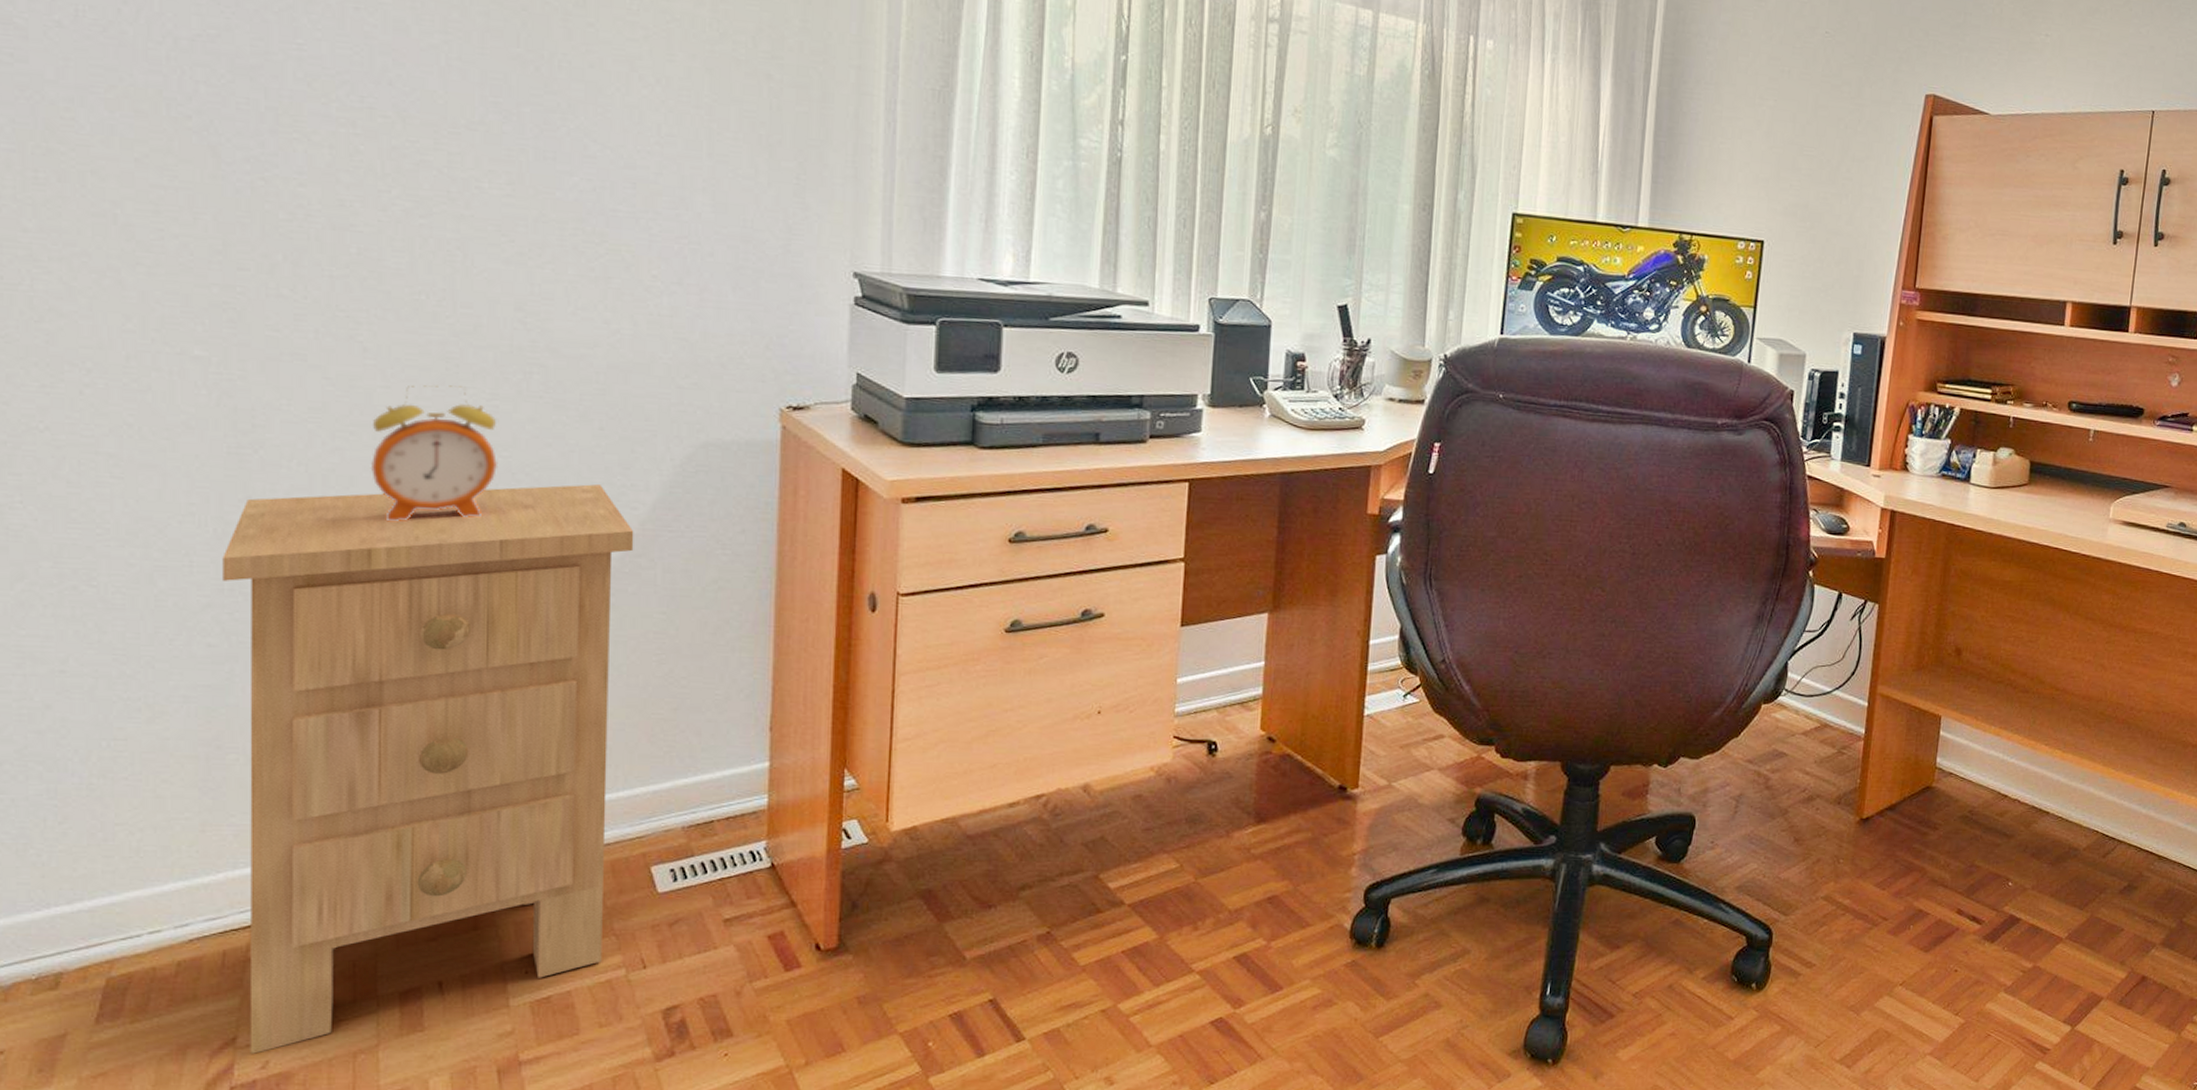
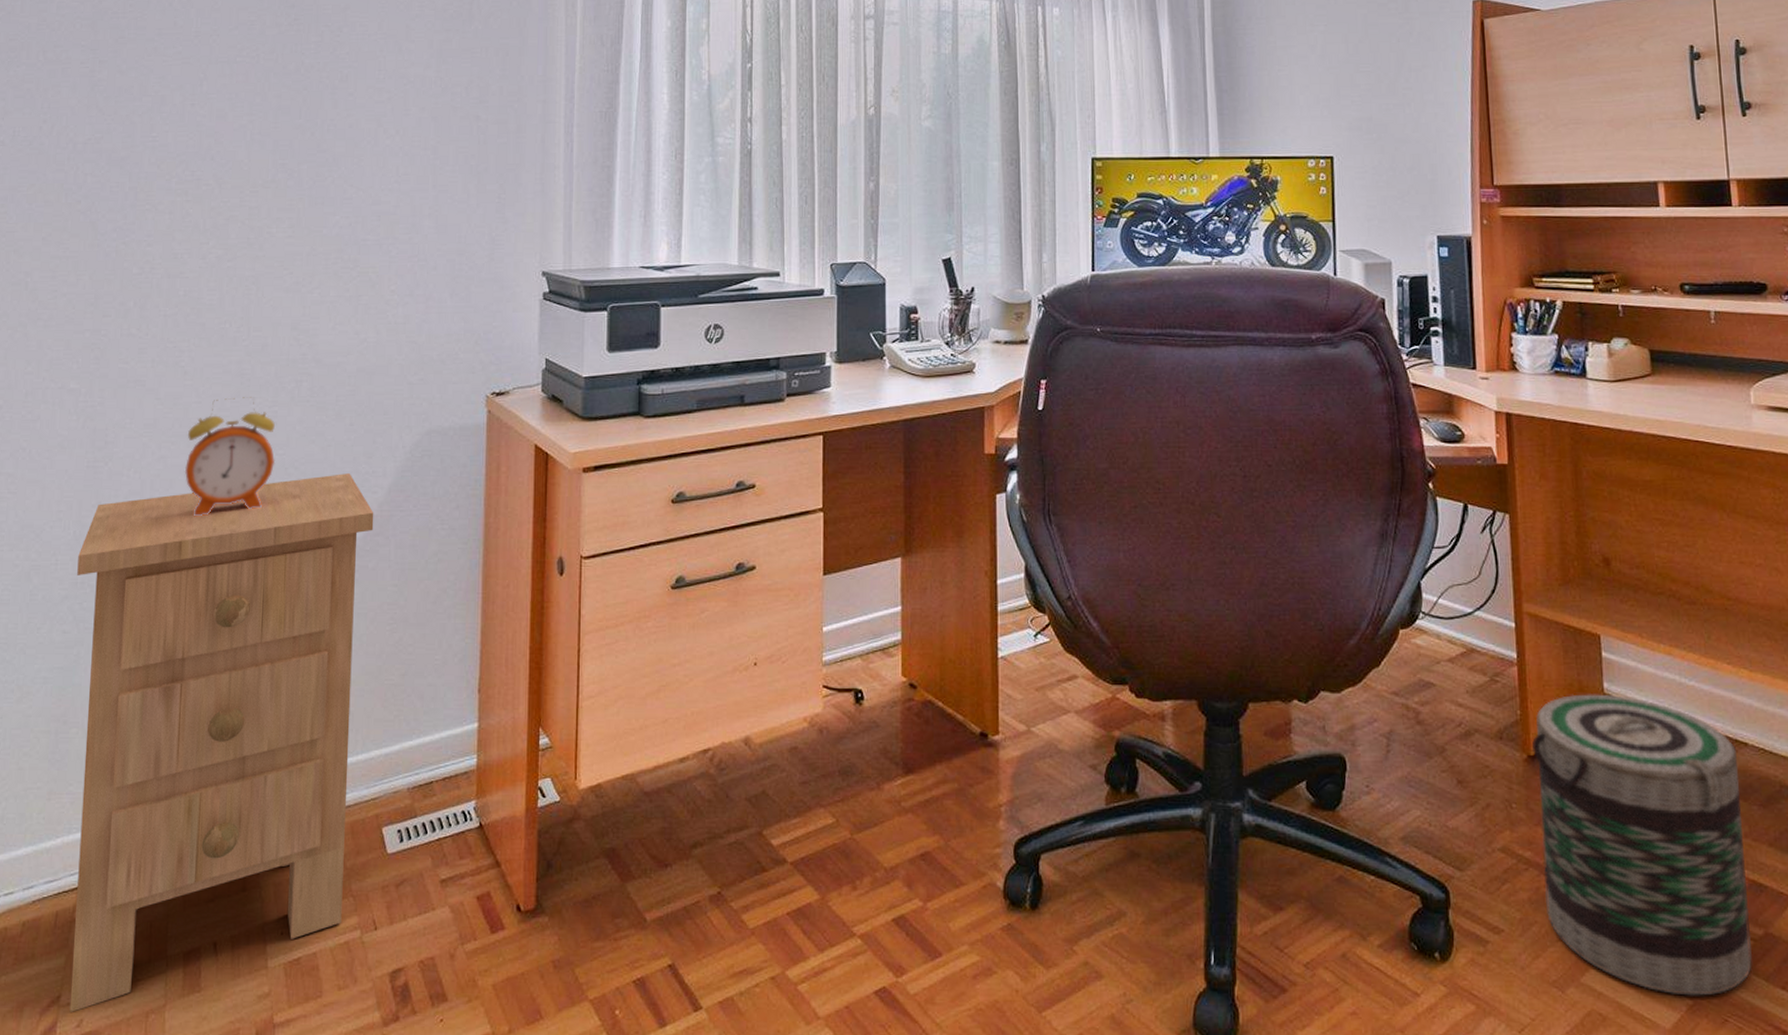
basket: none [1855,767,2040,1016] -> present [1532,694,1752,996]

